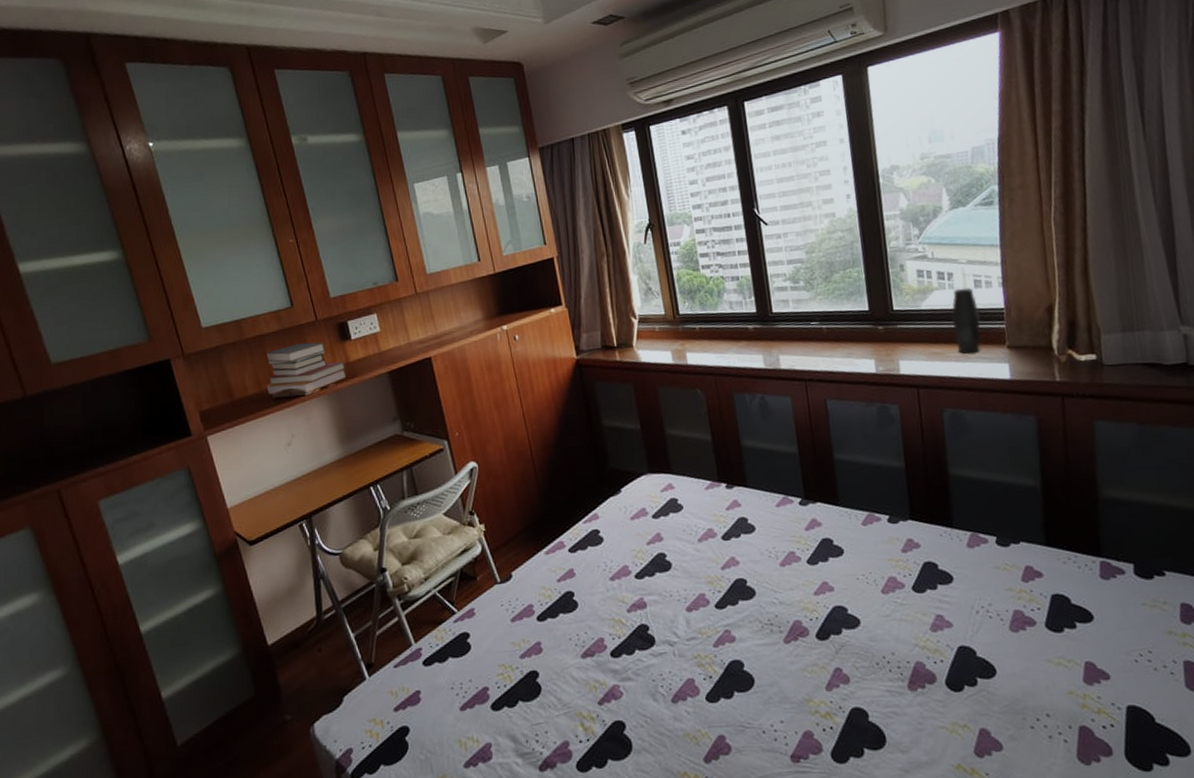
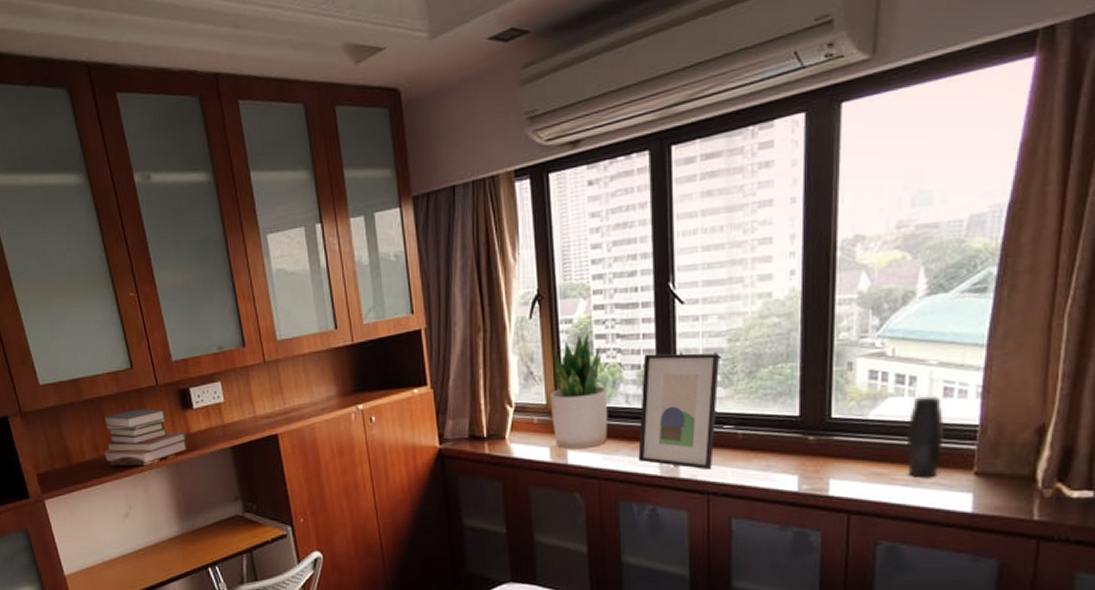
planter: none [666,253,718,352] -> present [549,333,608,450]
picture frame: none [740,262,806,361] -> present [638,352,722,471]

